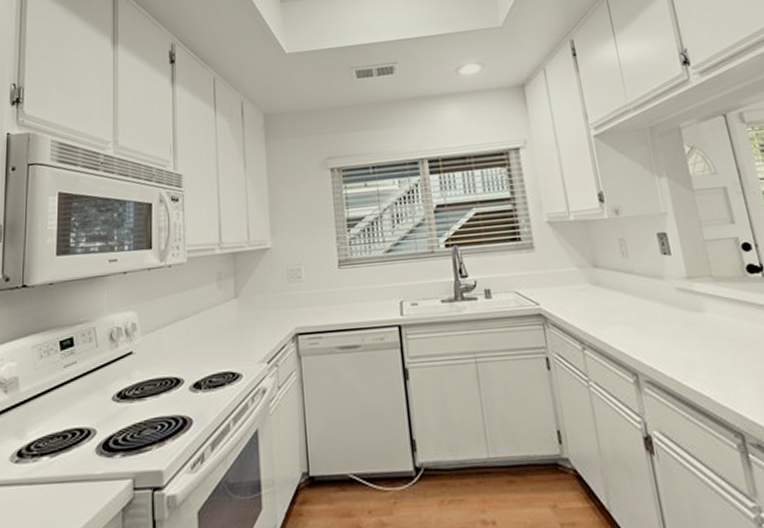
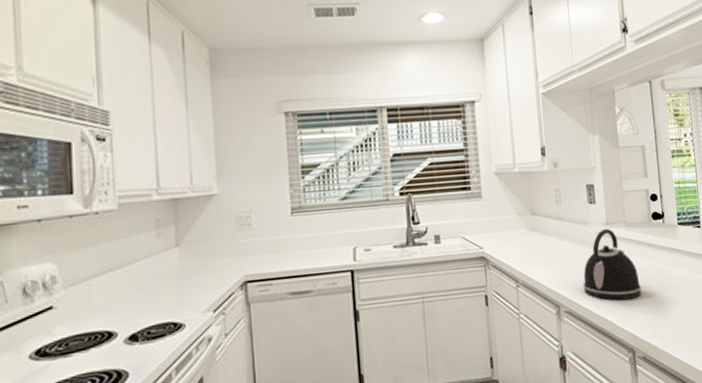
kettle: none [664,283,744,371] -> present [583,228,642,301]

